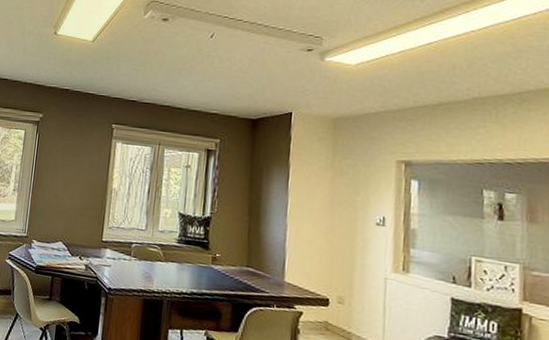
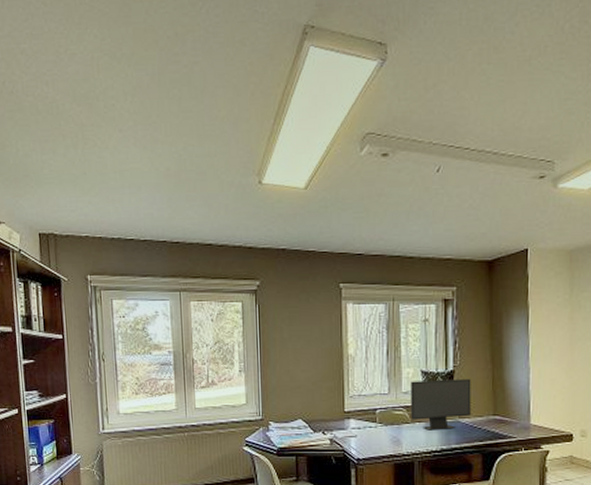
computer monitor: none [164,221,227,274] -> present [410,379,471,431]

